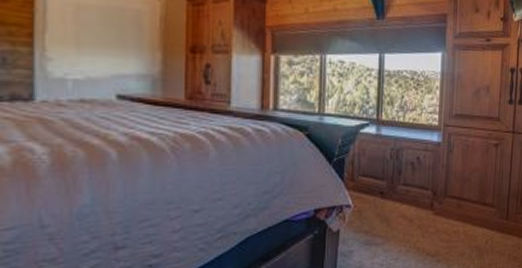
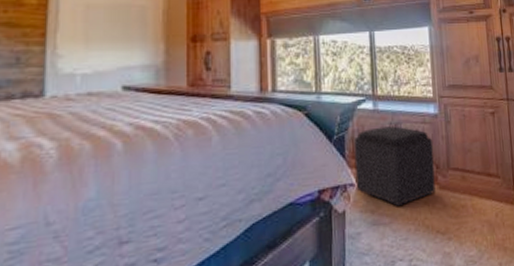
ottoman: none [352,152,433,229] -> present [353,126,436,207]

